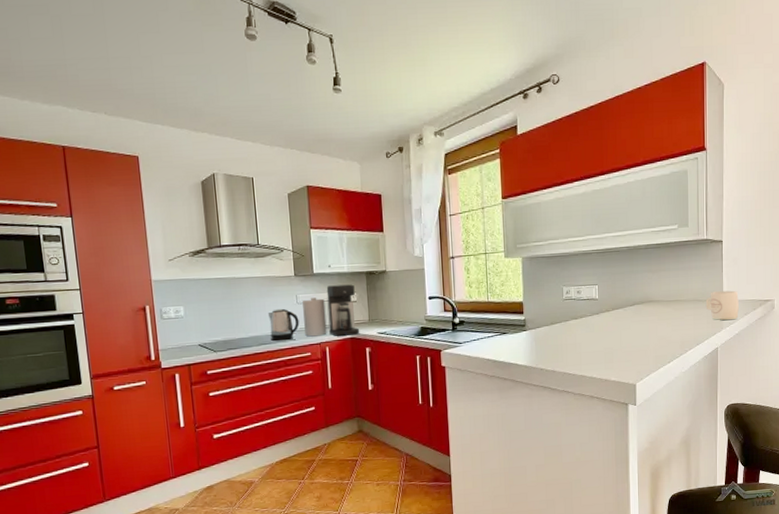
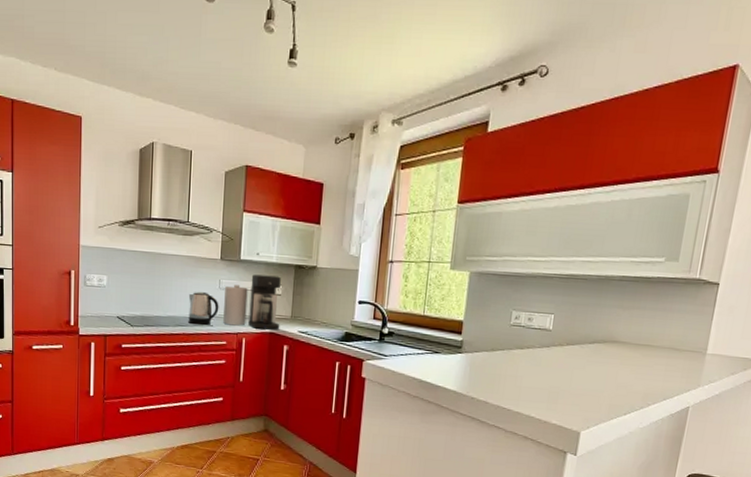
mug: present [705,290,739,321] -> none [682,341,728,378]

